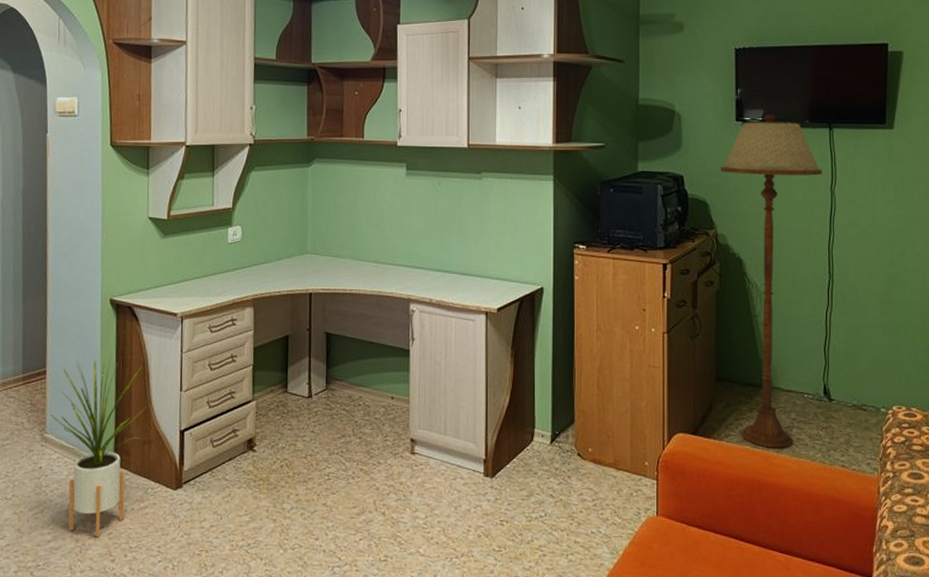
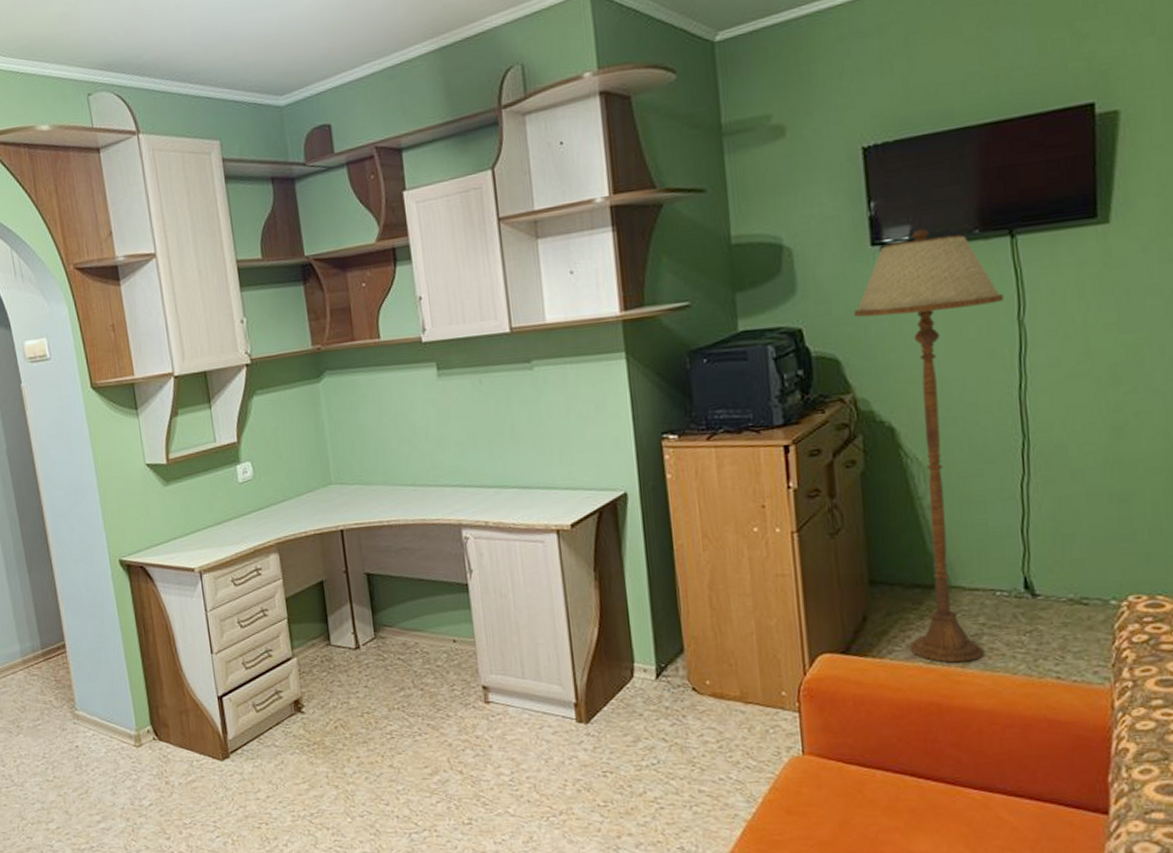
house plant: present [50,352,147,538] -> none [78,618,178,816]

